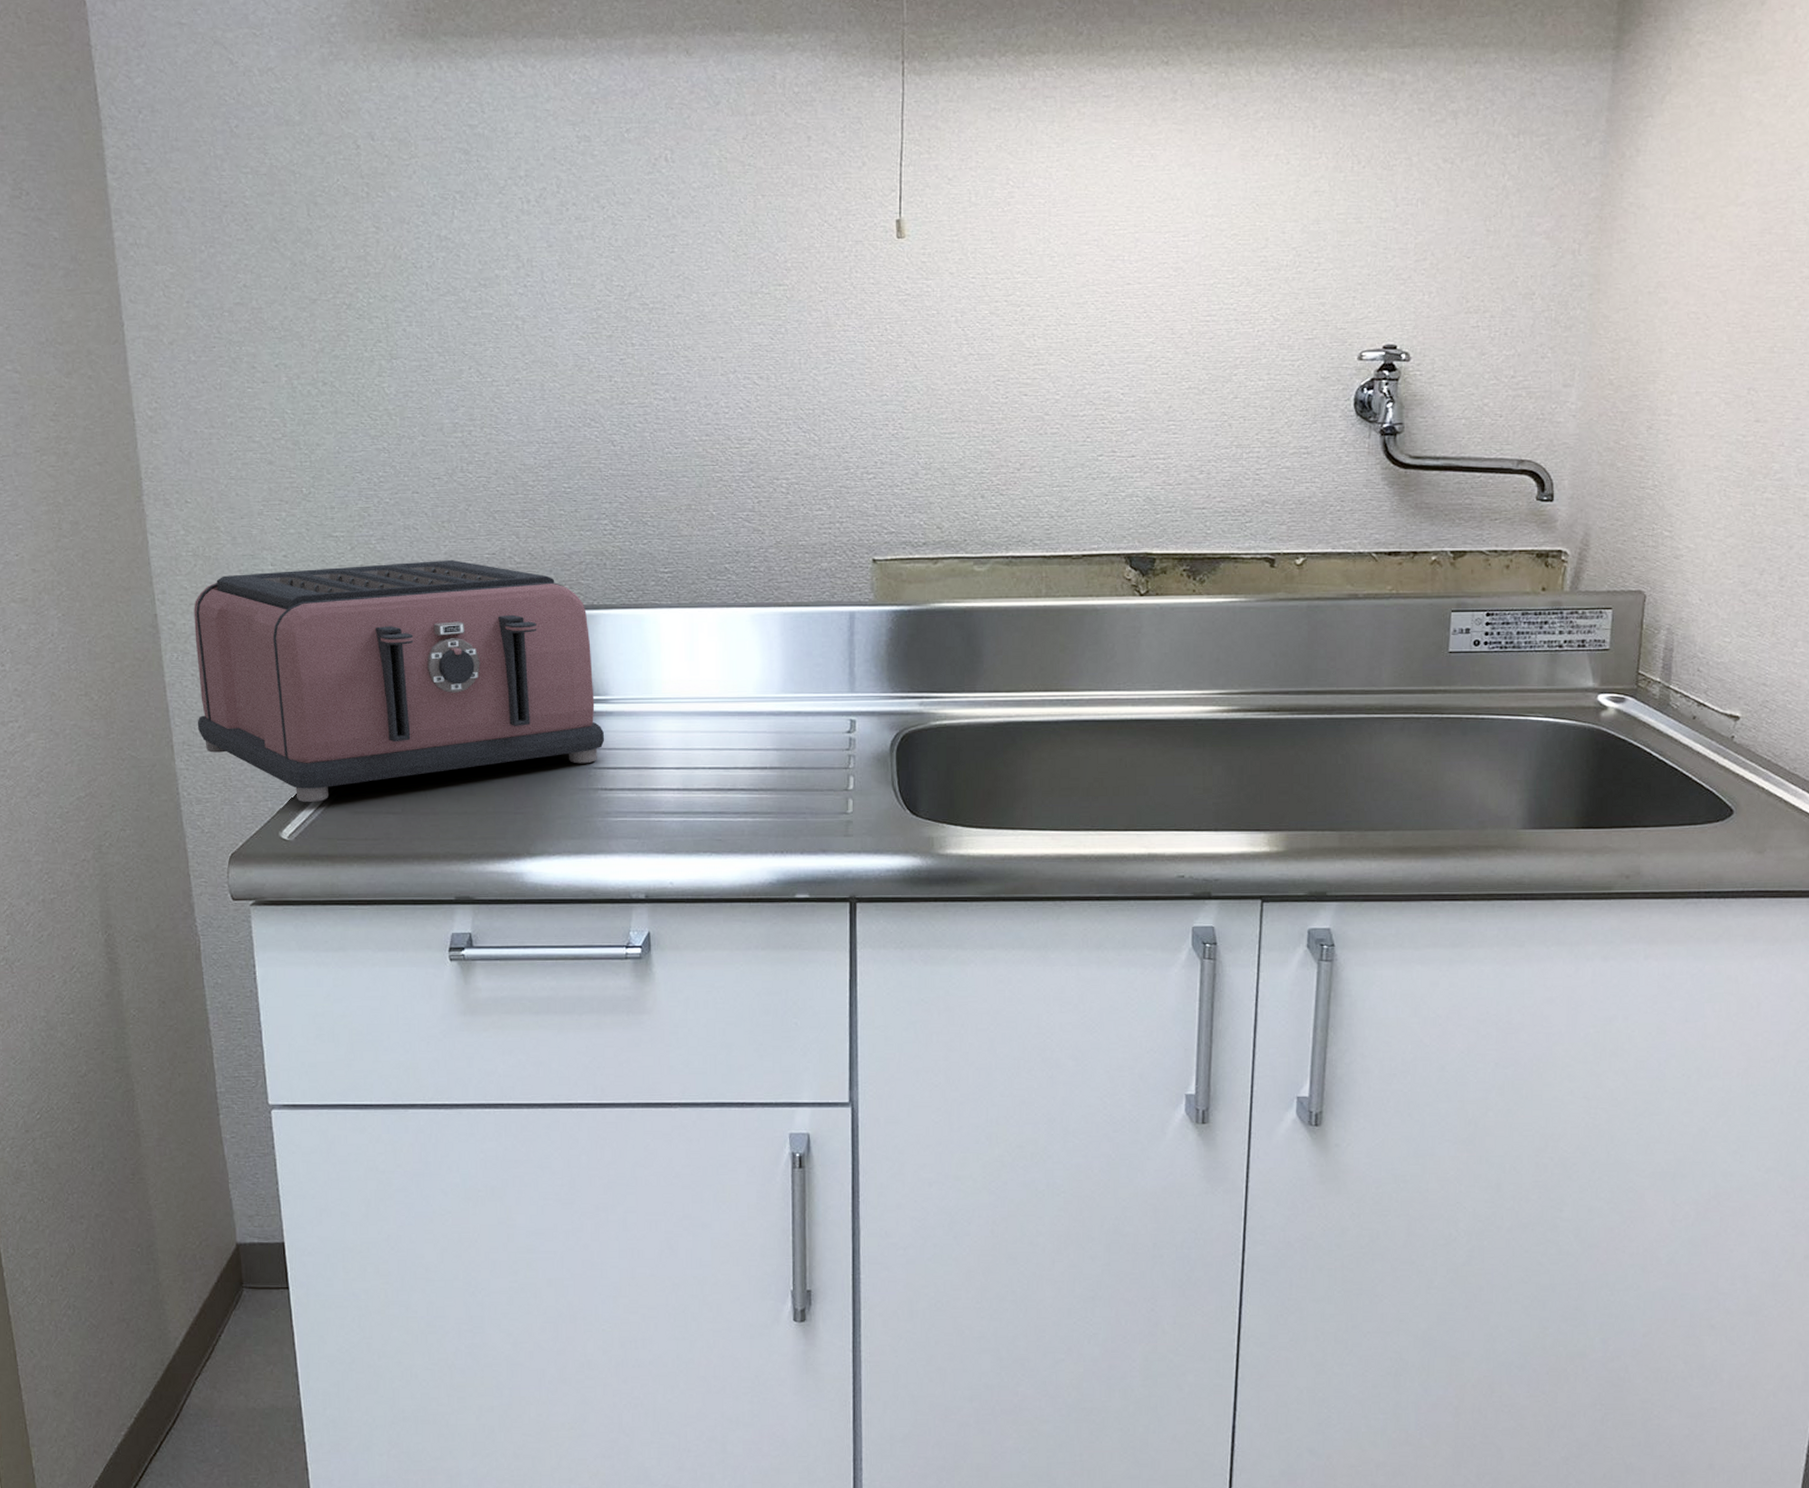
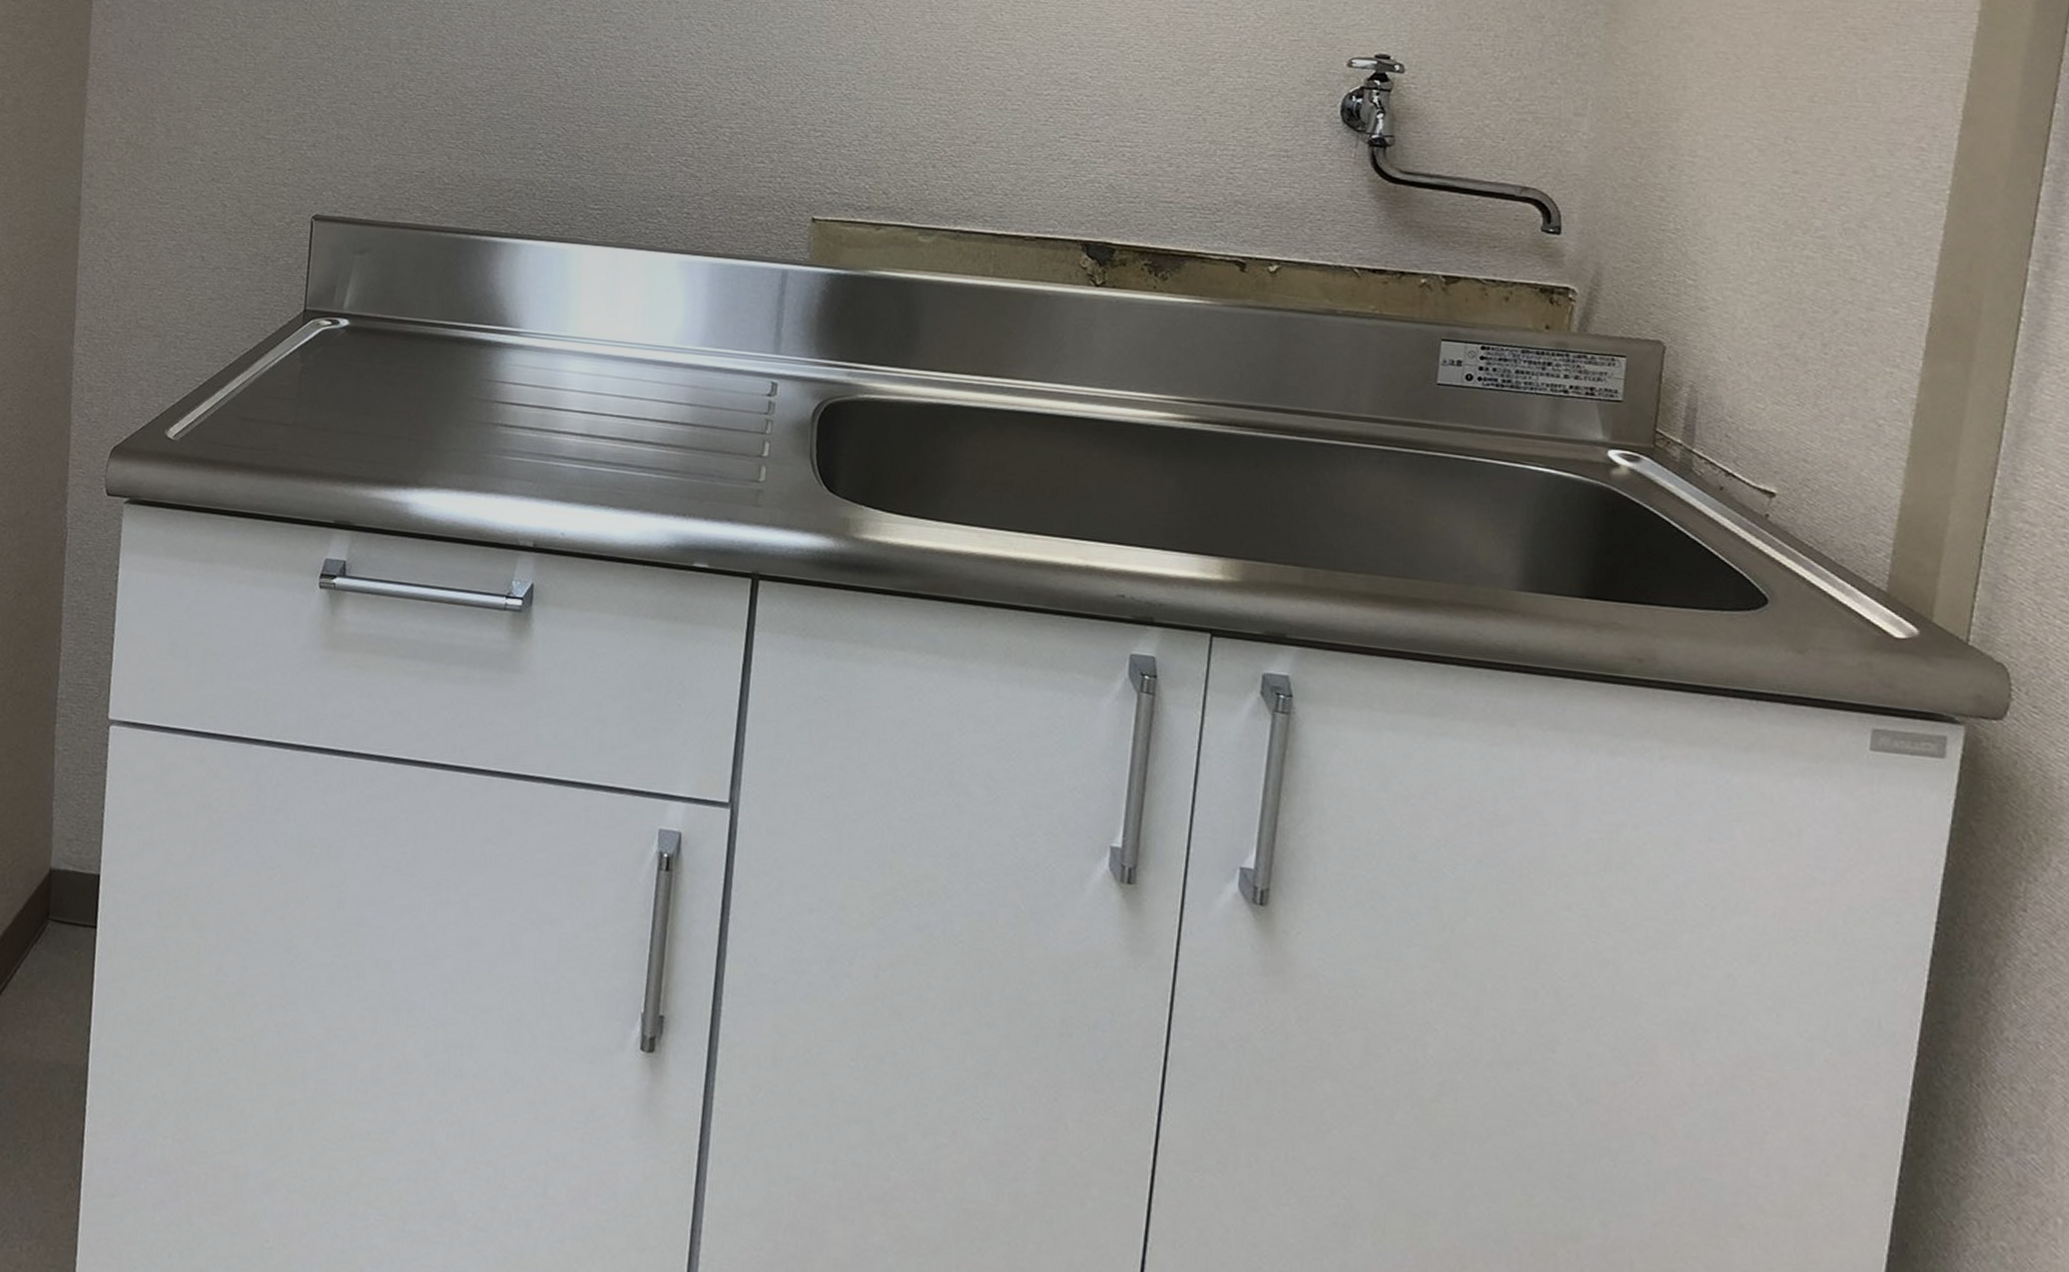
toaster: present [194,559,605,803] -> none [101,165,512,404]

